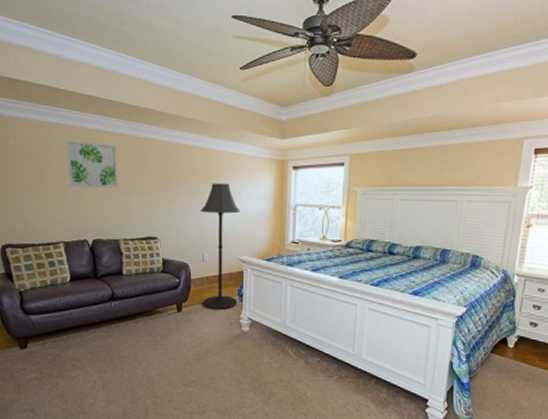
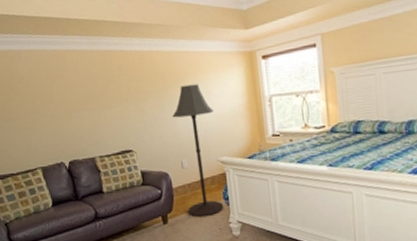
wall art: present [66,140,118,188] -> none [30,62,87,111]

